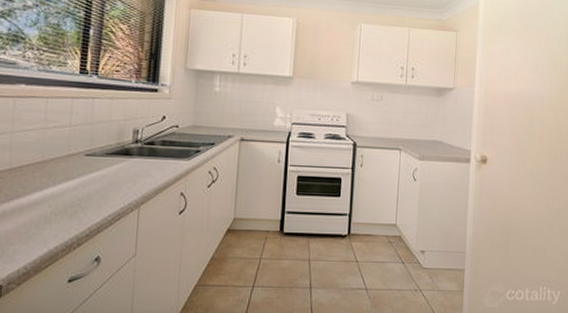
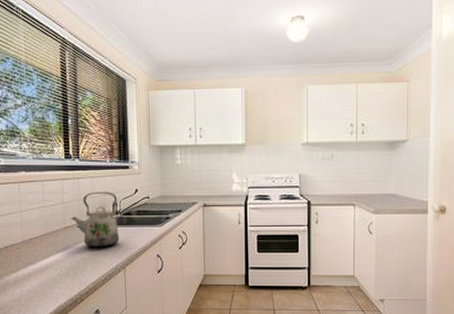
kettle: none [78,115,139,182] -> present [71,192,120,248]

